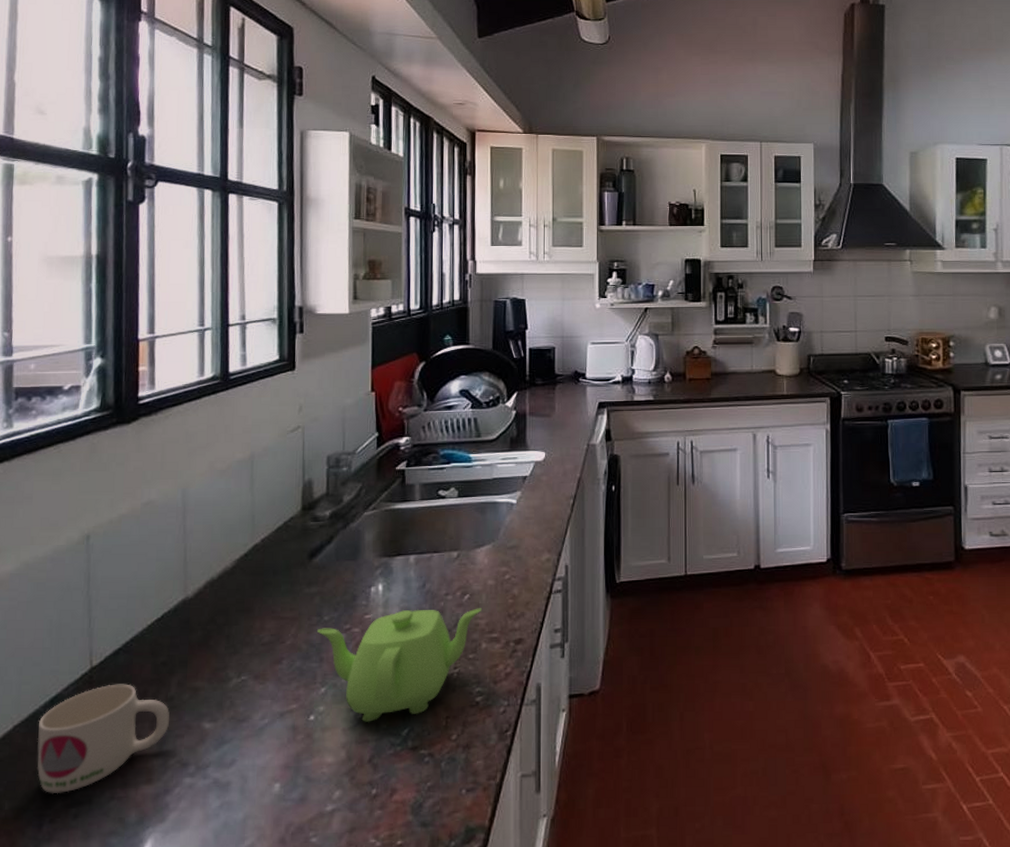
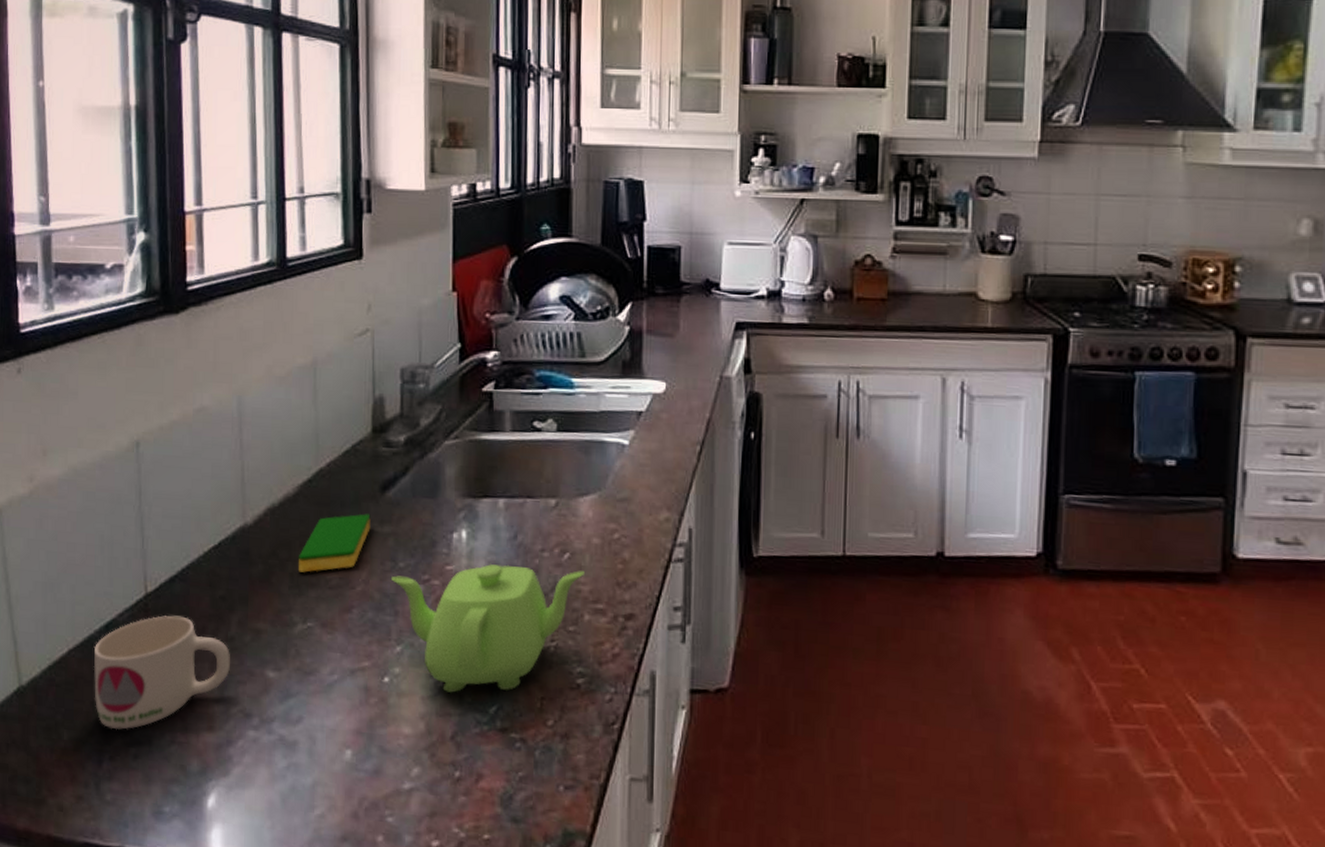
dish sponge: none [234,578,300,634] -> present [298,513,371,573]

